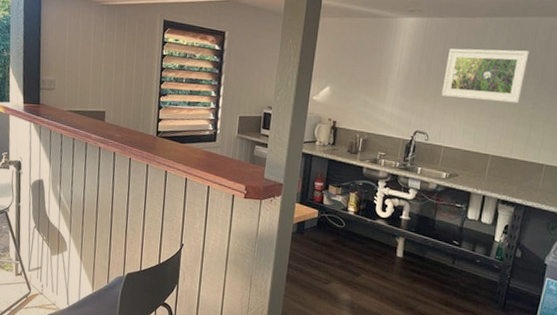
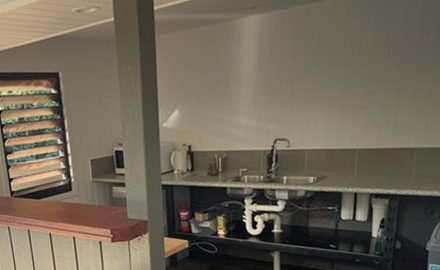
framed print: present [441,48,529,104] -> none [297,27,387,96]

